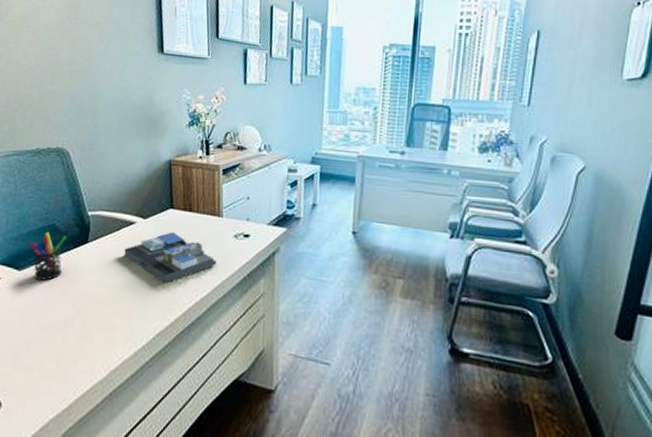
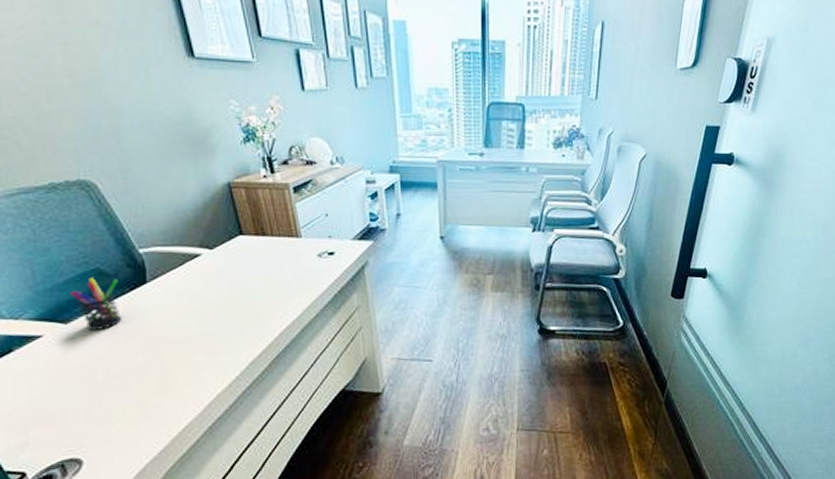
architectural model: present [124,232,217,284] -> none [194,259,303,313]

